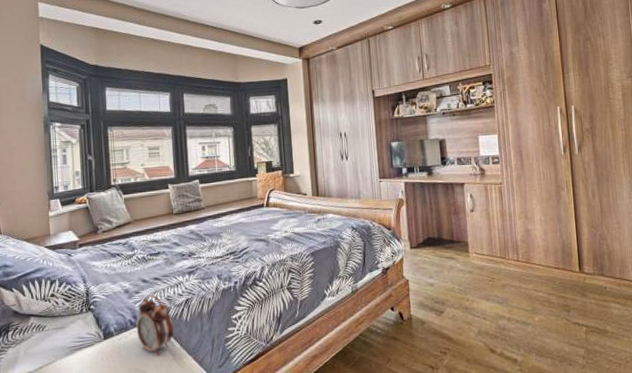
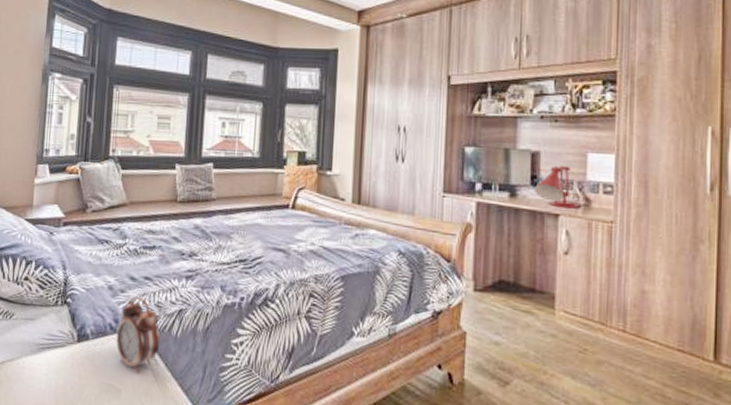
desk lamp: none [444,147,478,179] -> present [534,165,581,209]

